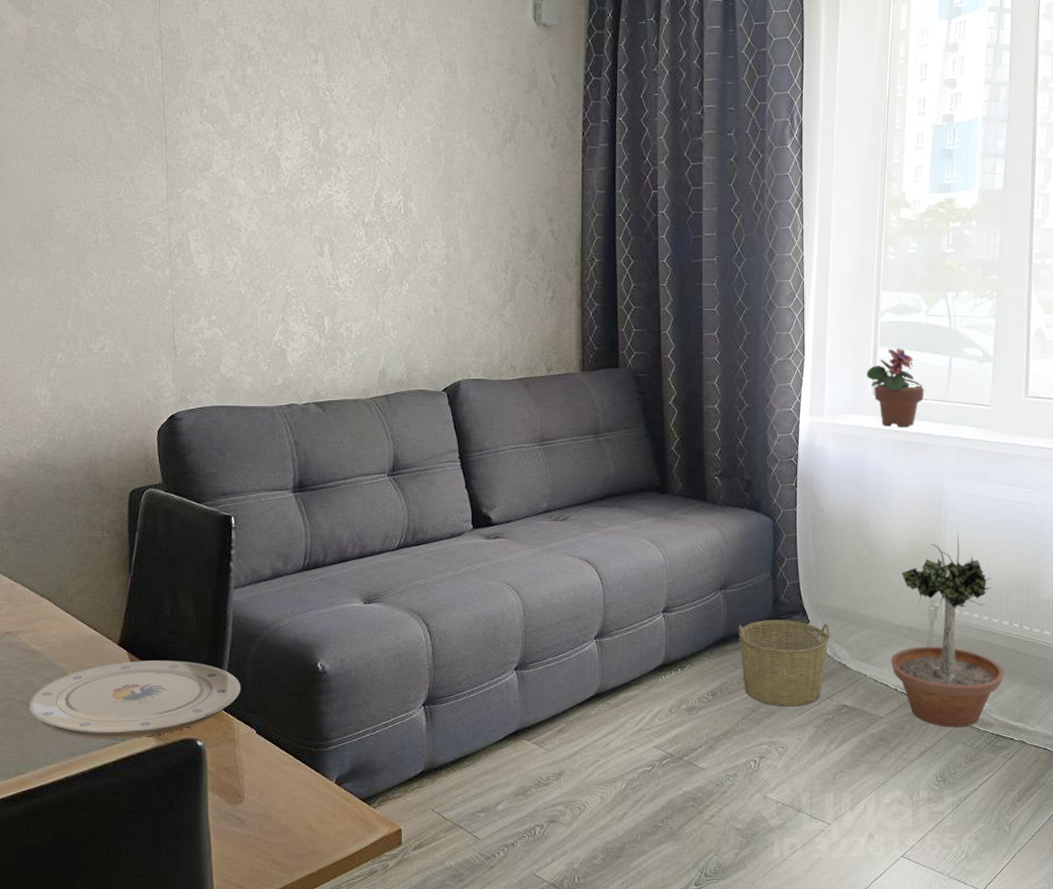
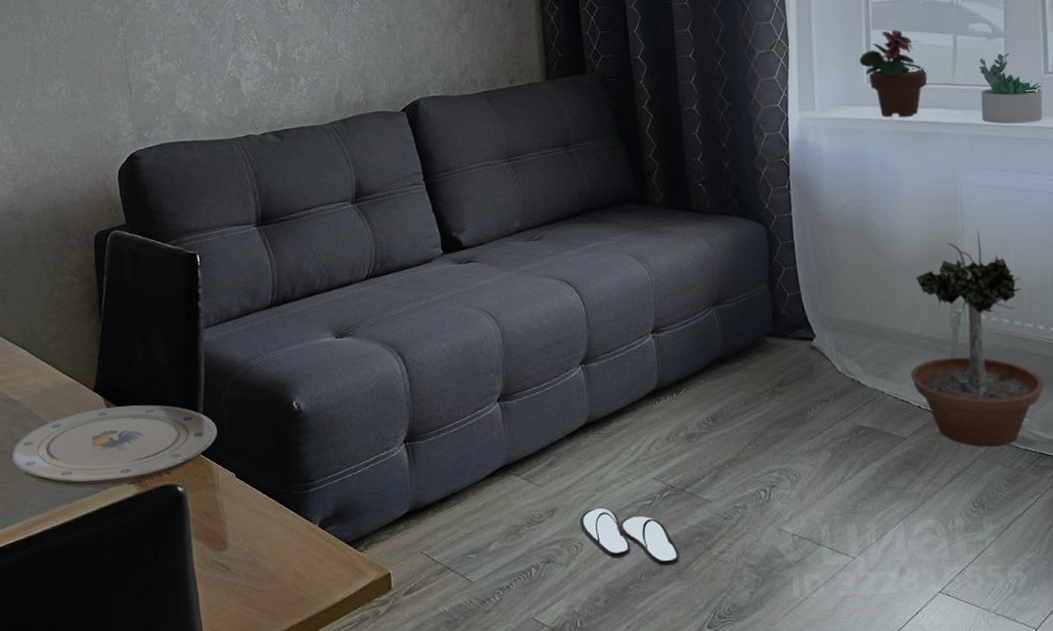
slippers: none [585,773,674,827] -> present [580,508,680,566]
basket: present [737,620,829,707] -> none [735,335,839,430]
succulent plant: none [968,376,1023,440] -> present [979,53,1044,124]

